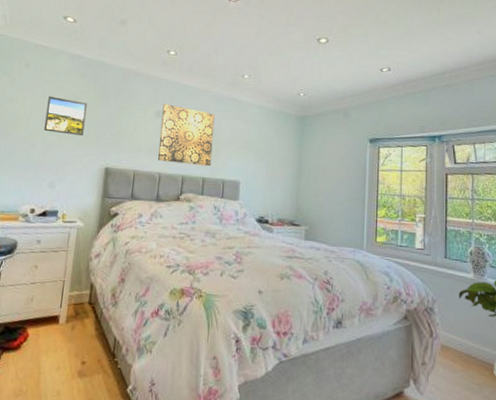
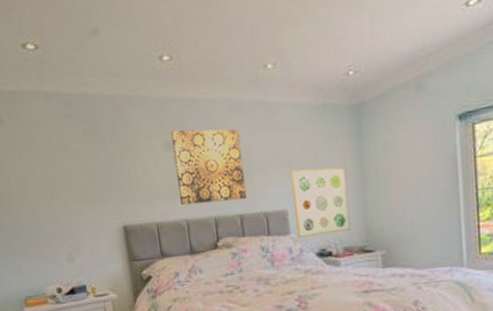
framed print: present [44,96,87,136] -> none [36,151,88,198]
wall art: none [245,153,288,206] -> present [291,167,351,237]

